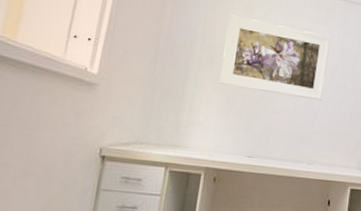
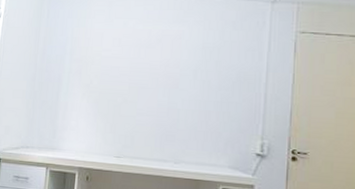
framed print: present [220,14,331,101] -> none [87,28,191,100]

